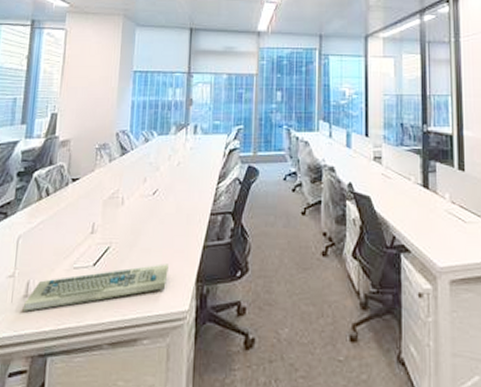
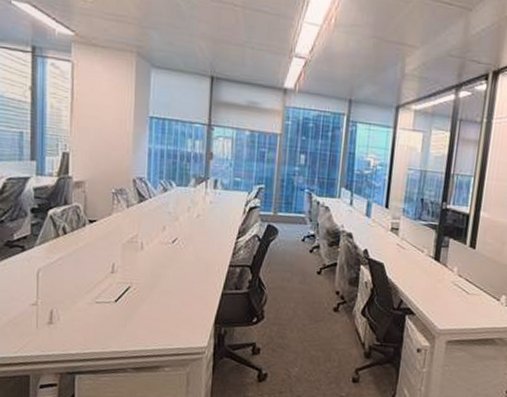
keyboard: present [22,264,169,311] -> none [48,305,188,336]

